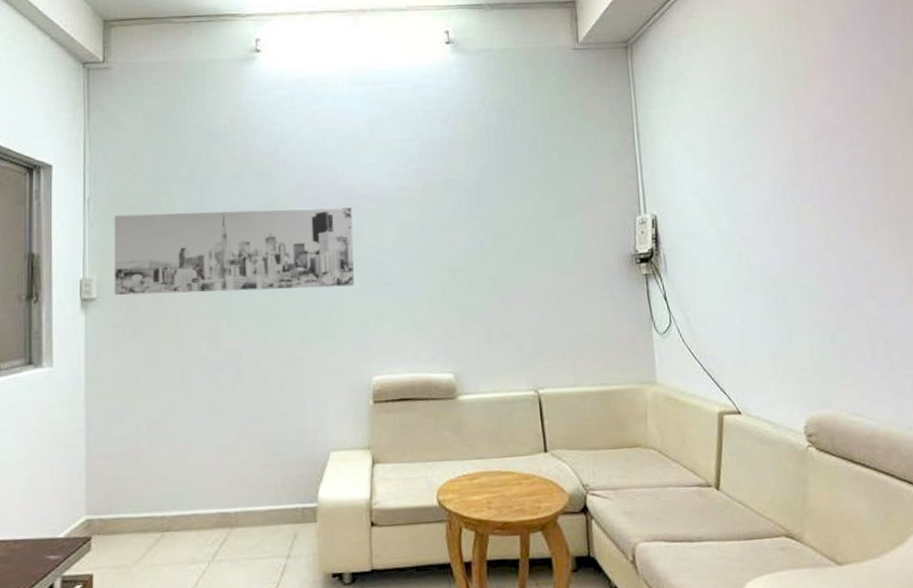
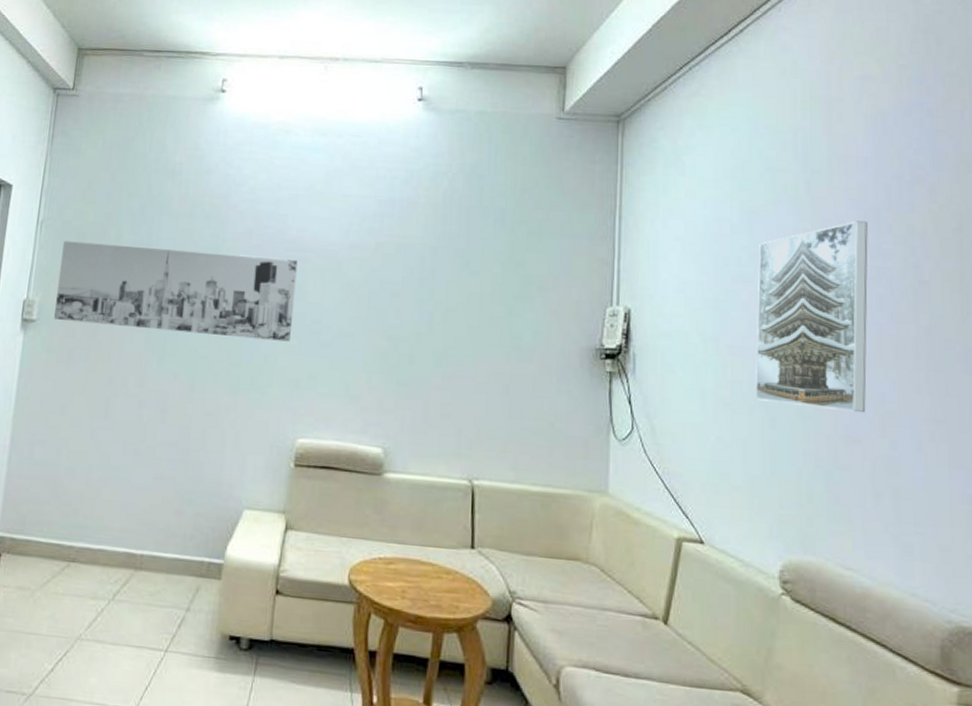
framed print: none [756,115,857,282] -> present [755,220,868,413]

